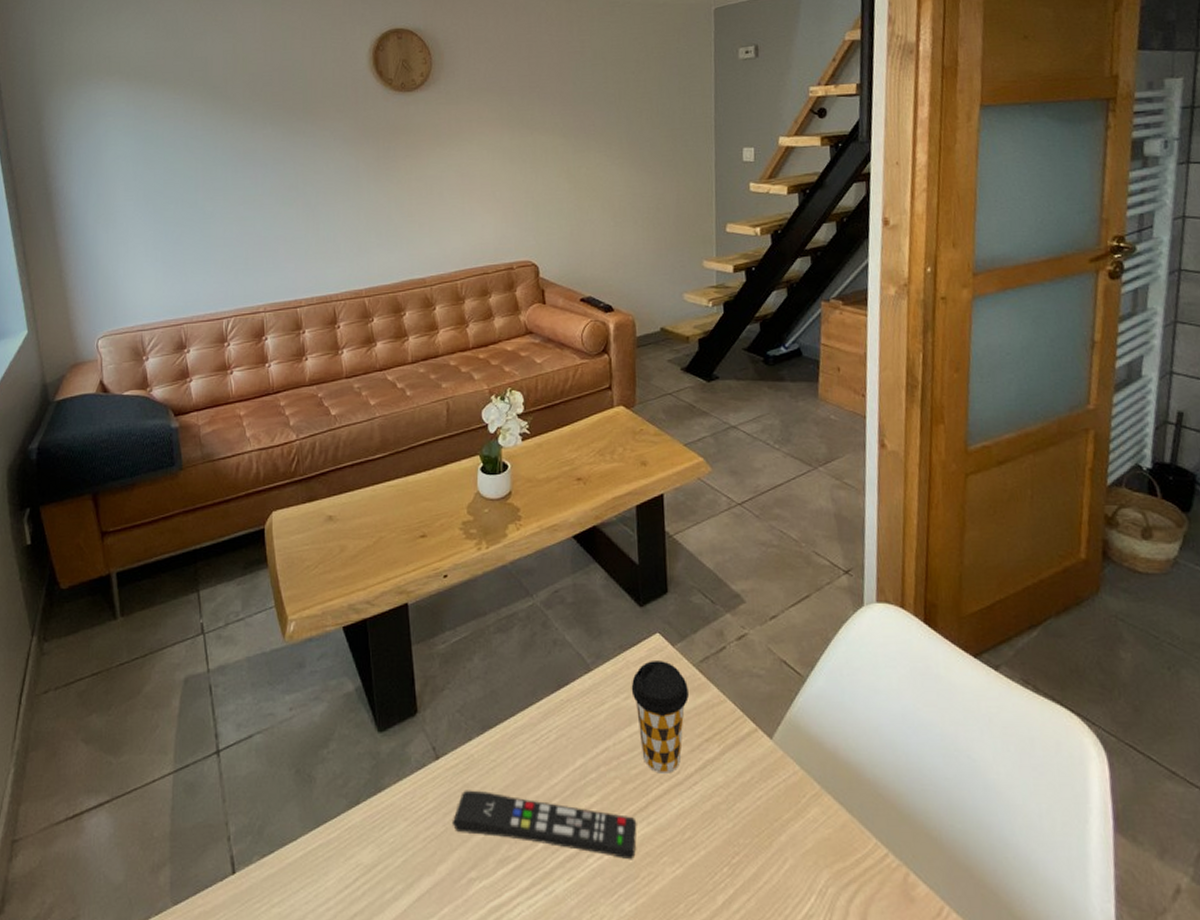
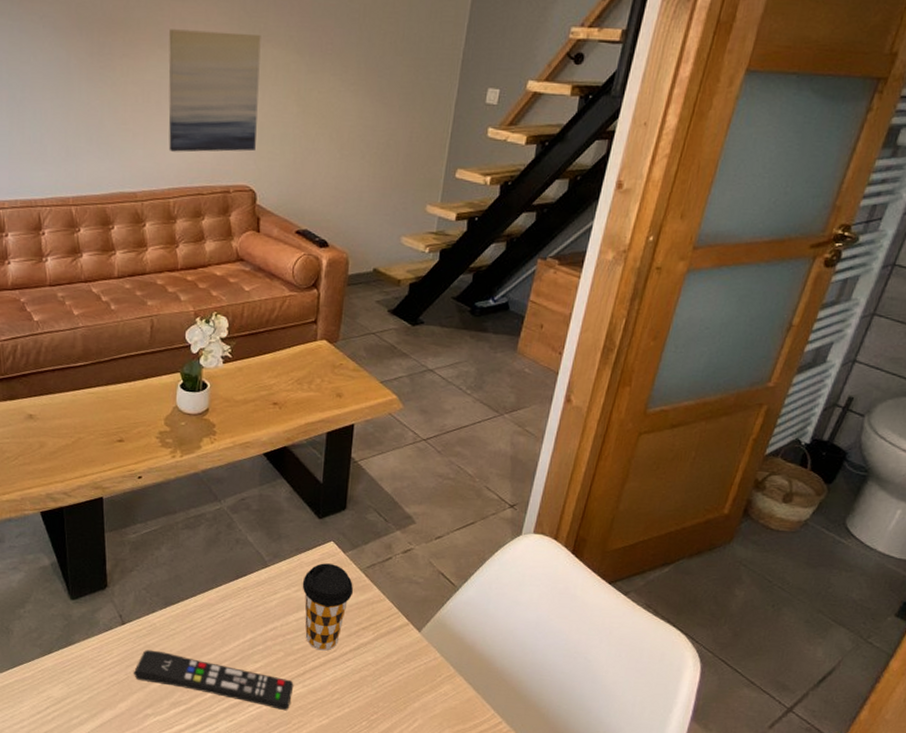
wall art: none [446,125,534,237] -> present [168,29,261,153]

